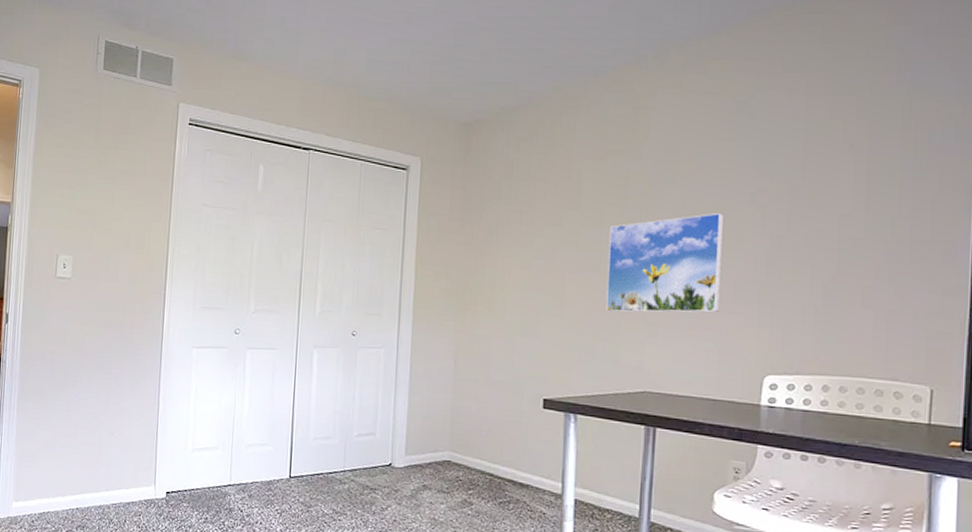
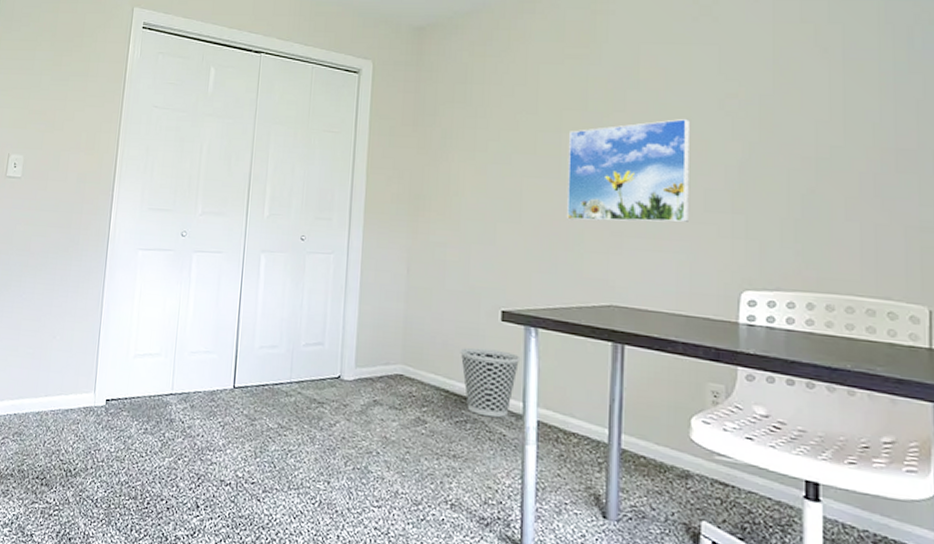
wastebasket: none [504,433,561,498] -> present [460,347,521,418]

